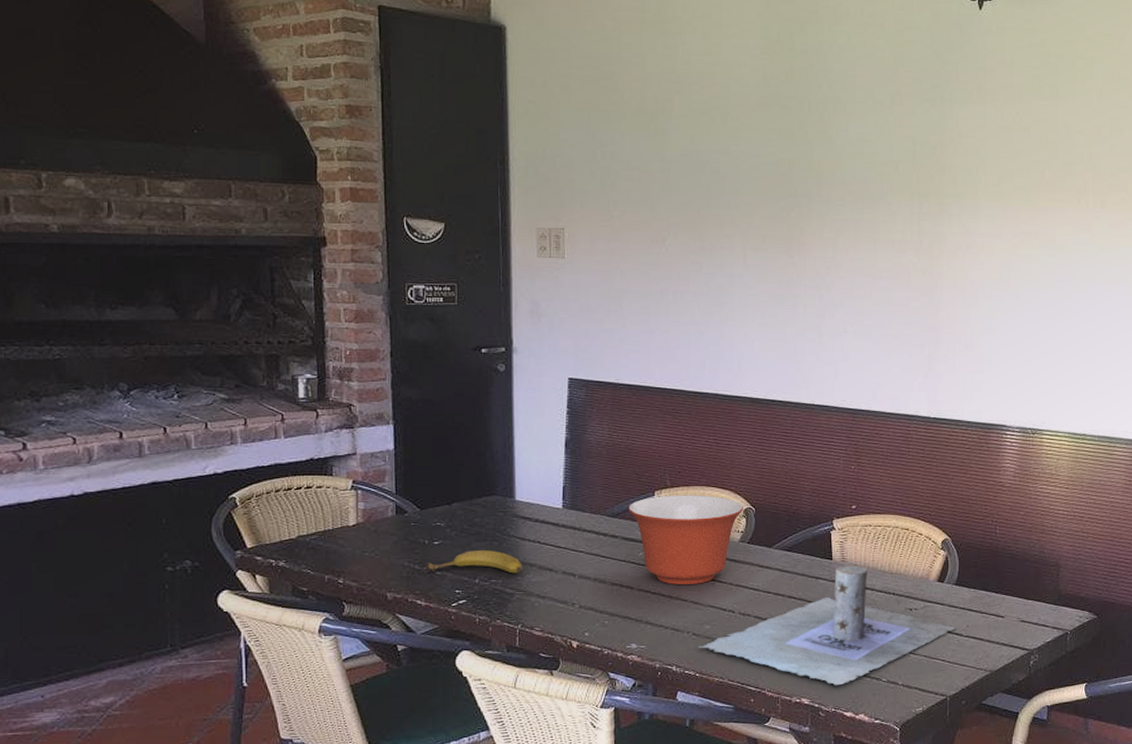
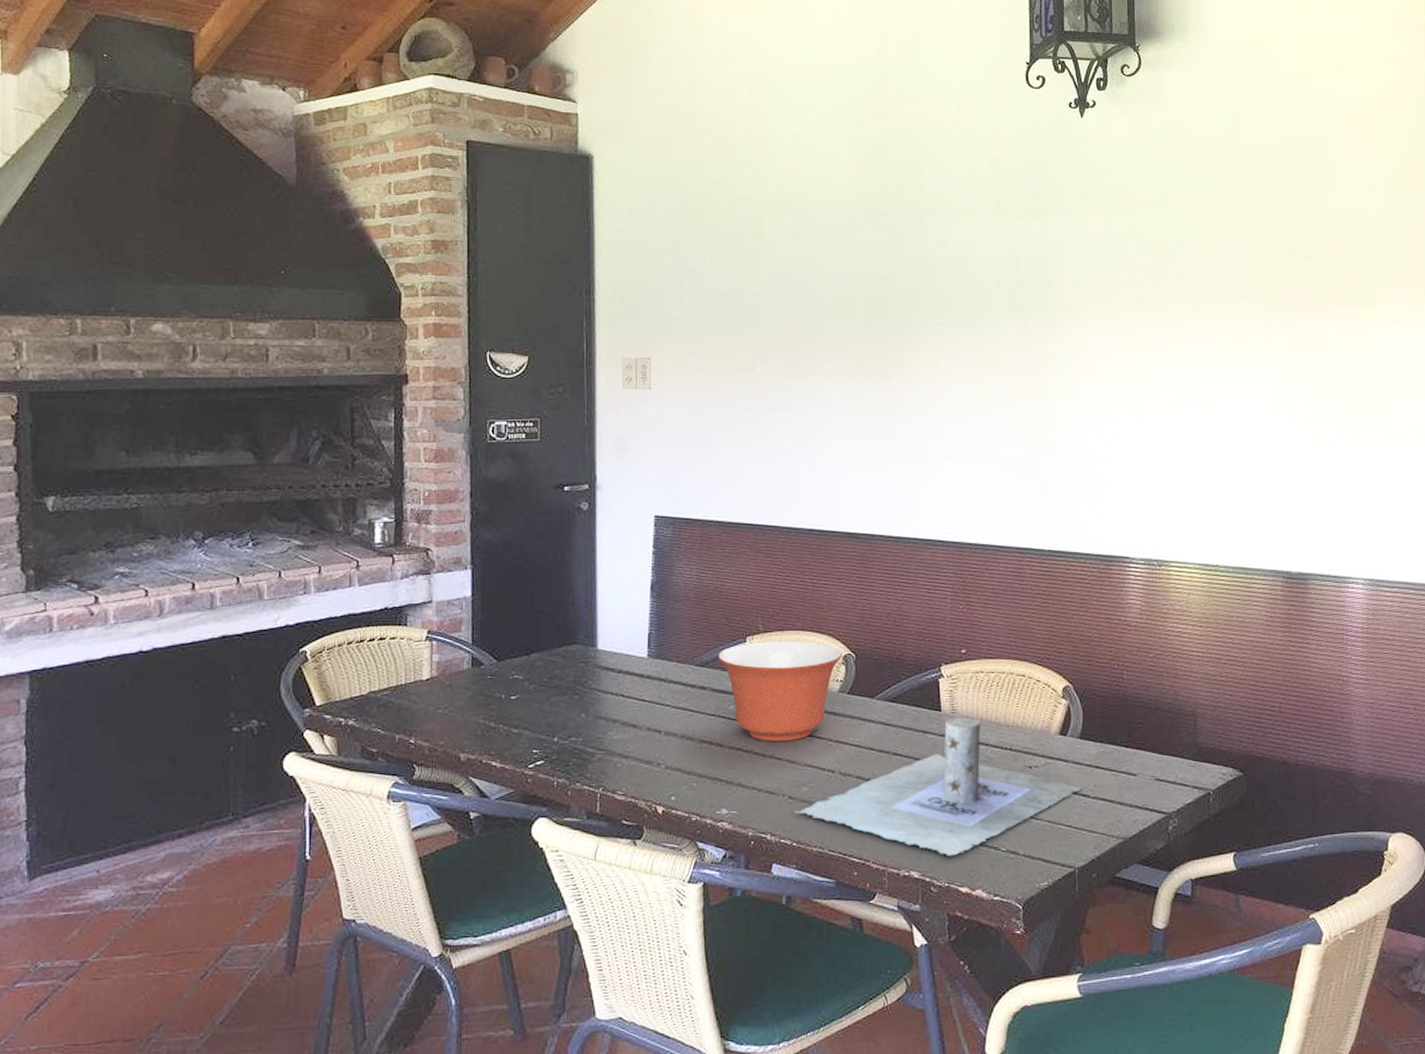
fruit: present [425,550,523,574] -> none [501,705,605,731]

